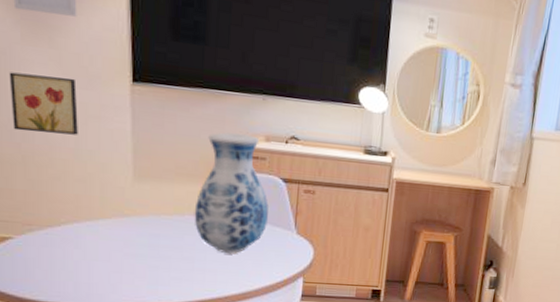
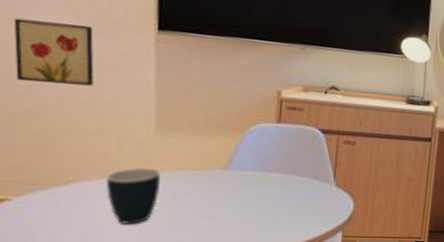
mug: none [93,212,138,264] -> present [106,167,160,225]
vase: present [194,132,269,253] -> none [223,82,306,209]

